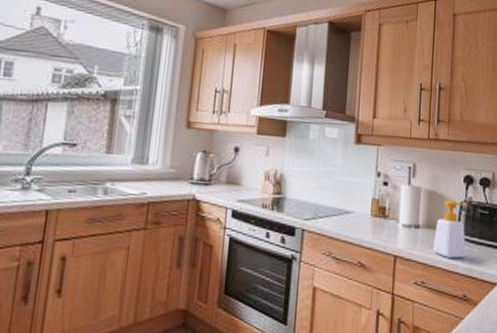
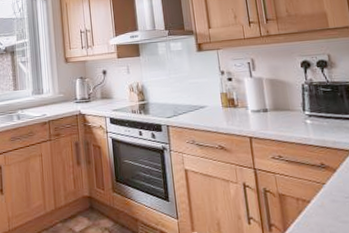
soap bottle: present [433,199,469,258] -> none [282,84,316,133]

